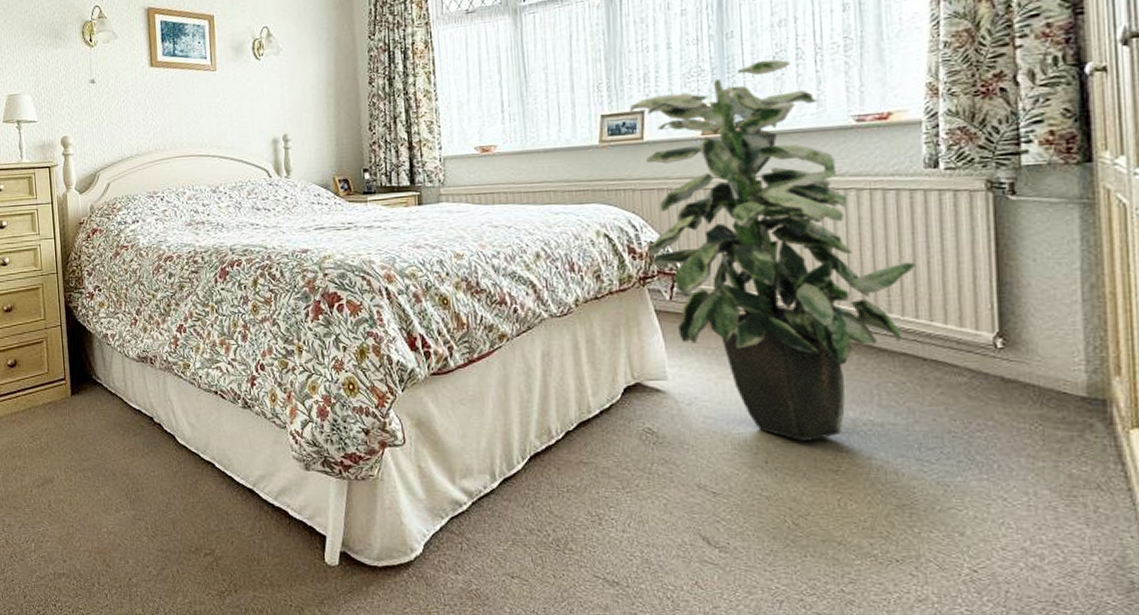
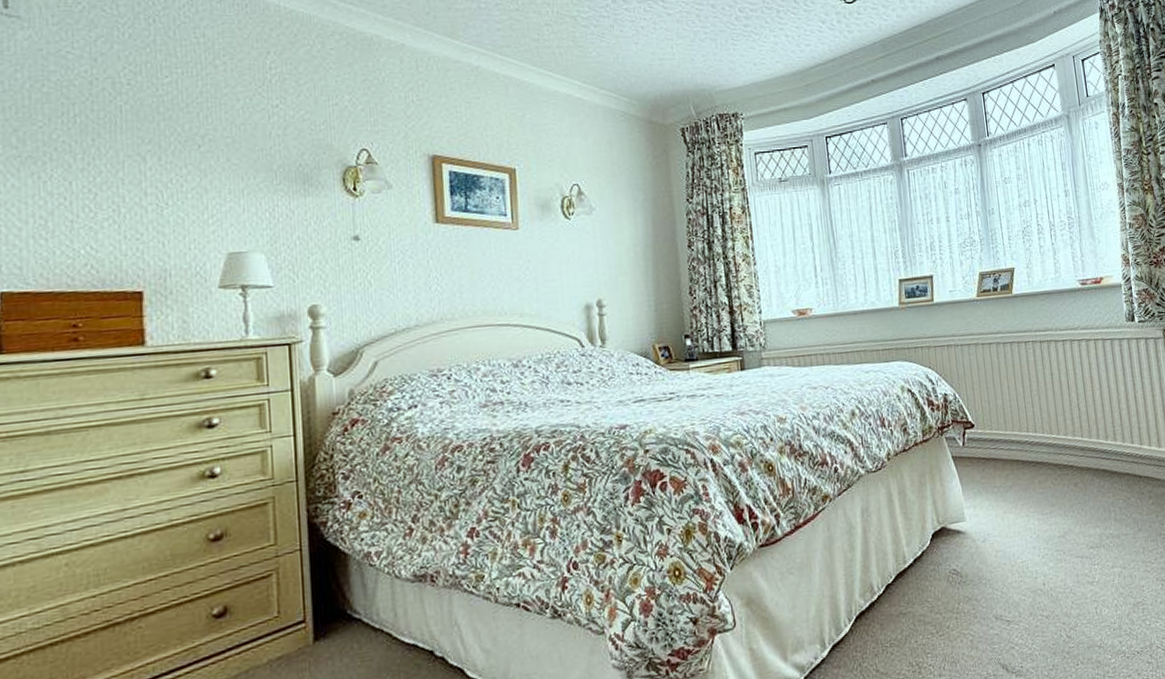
indoor plant: present [629,59,916,441] -> none [921,233,1128,561]

